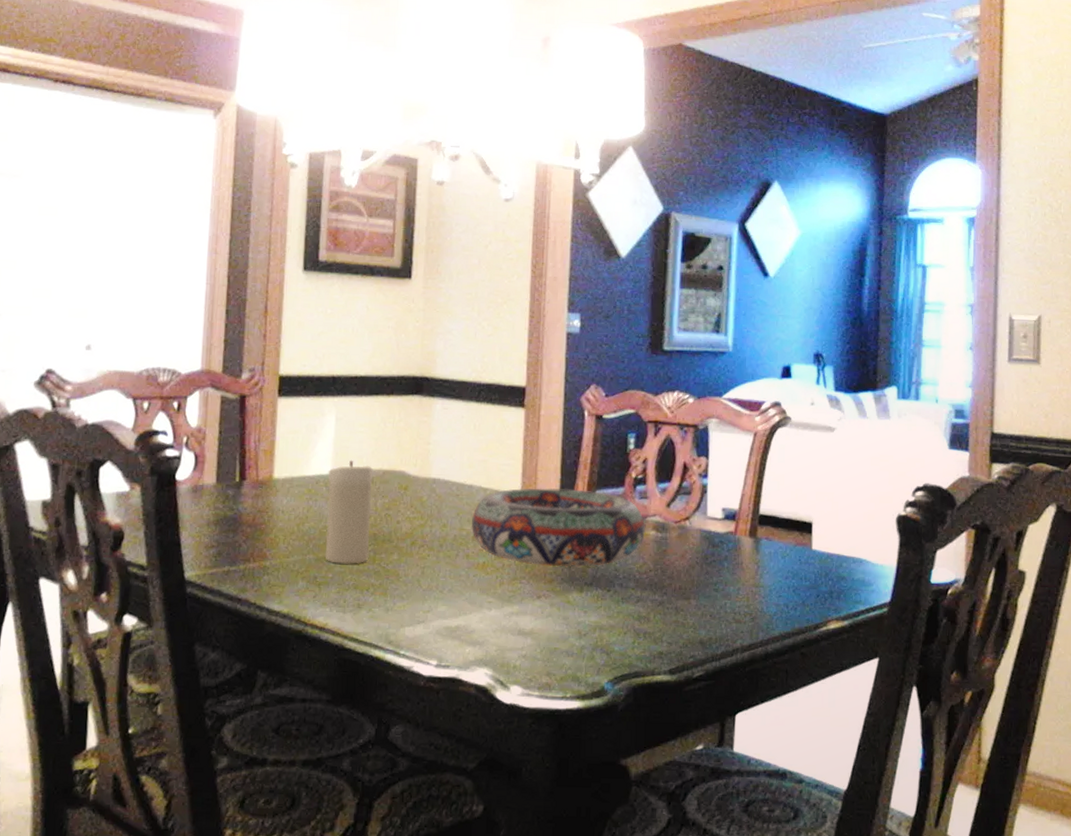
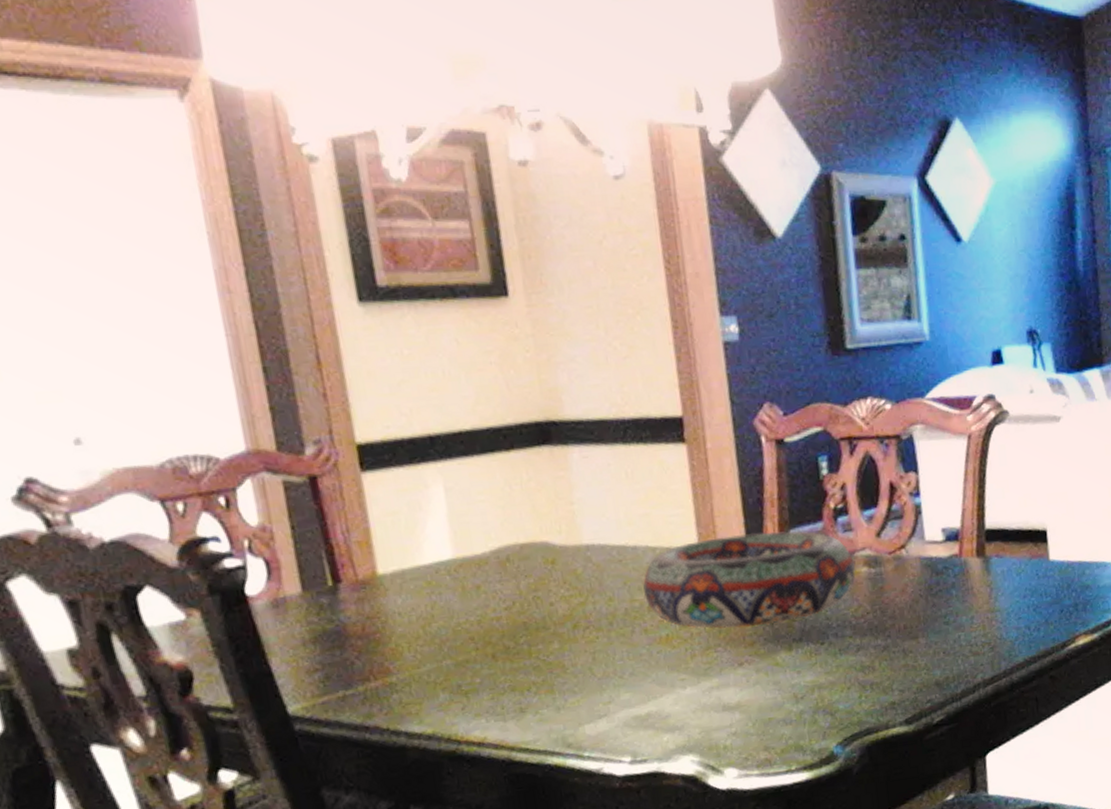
candle: present [325,460,373,564] -> none [448,537,523,665]

